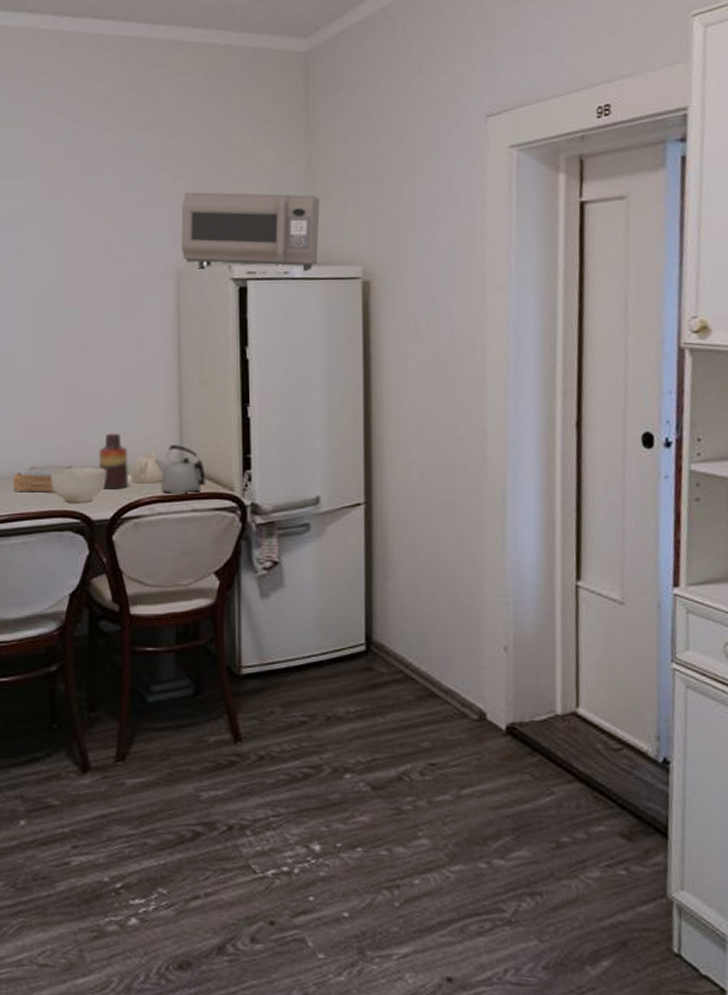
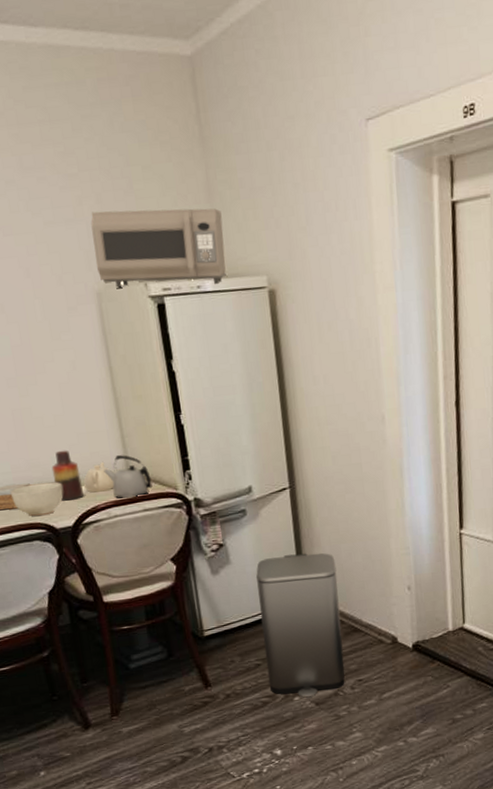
pedal bin: none [312,585,414,777] -> present [255,553,345,698]

